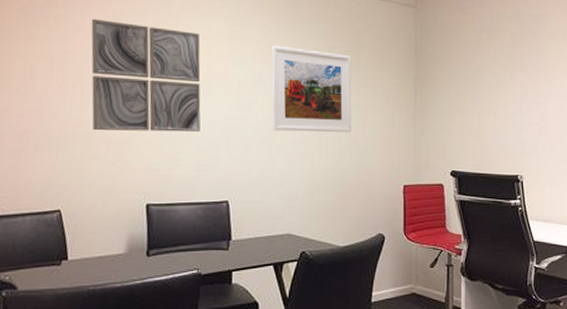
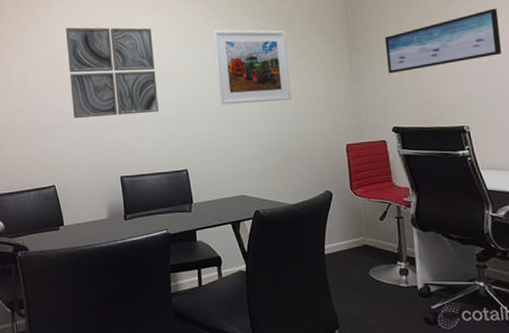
wall art: none [451,60,558,115] -> present [384,8,502,74]

